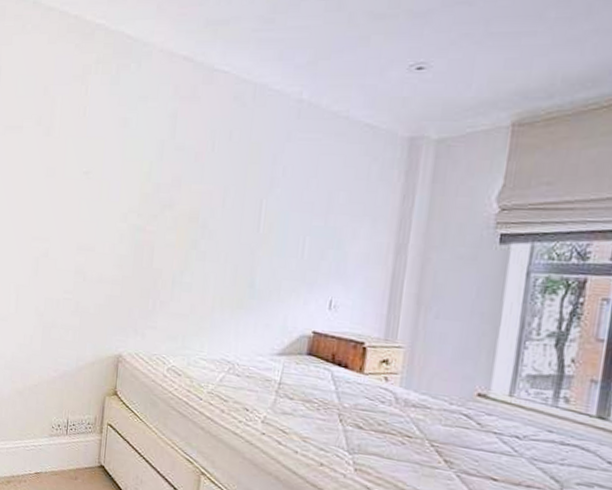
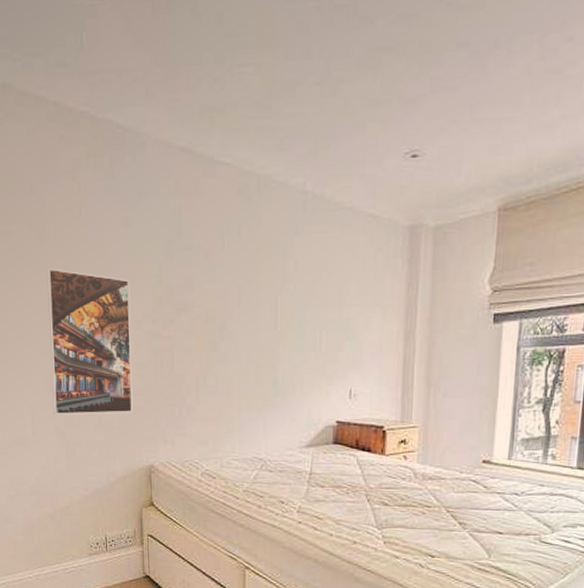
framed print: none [36,161,121,301] -> present [46,268,133,415]

